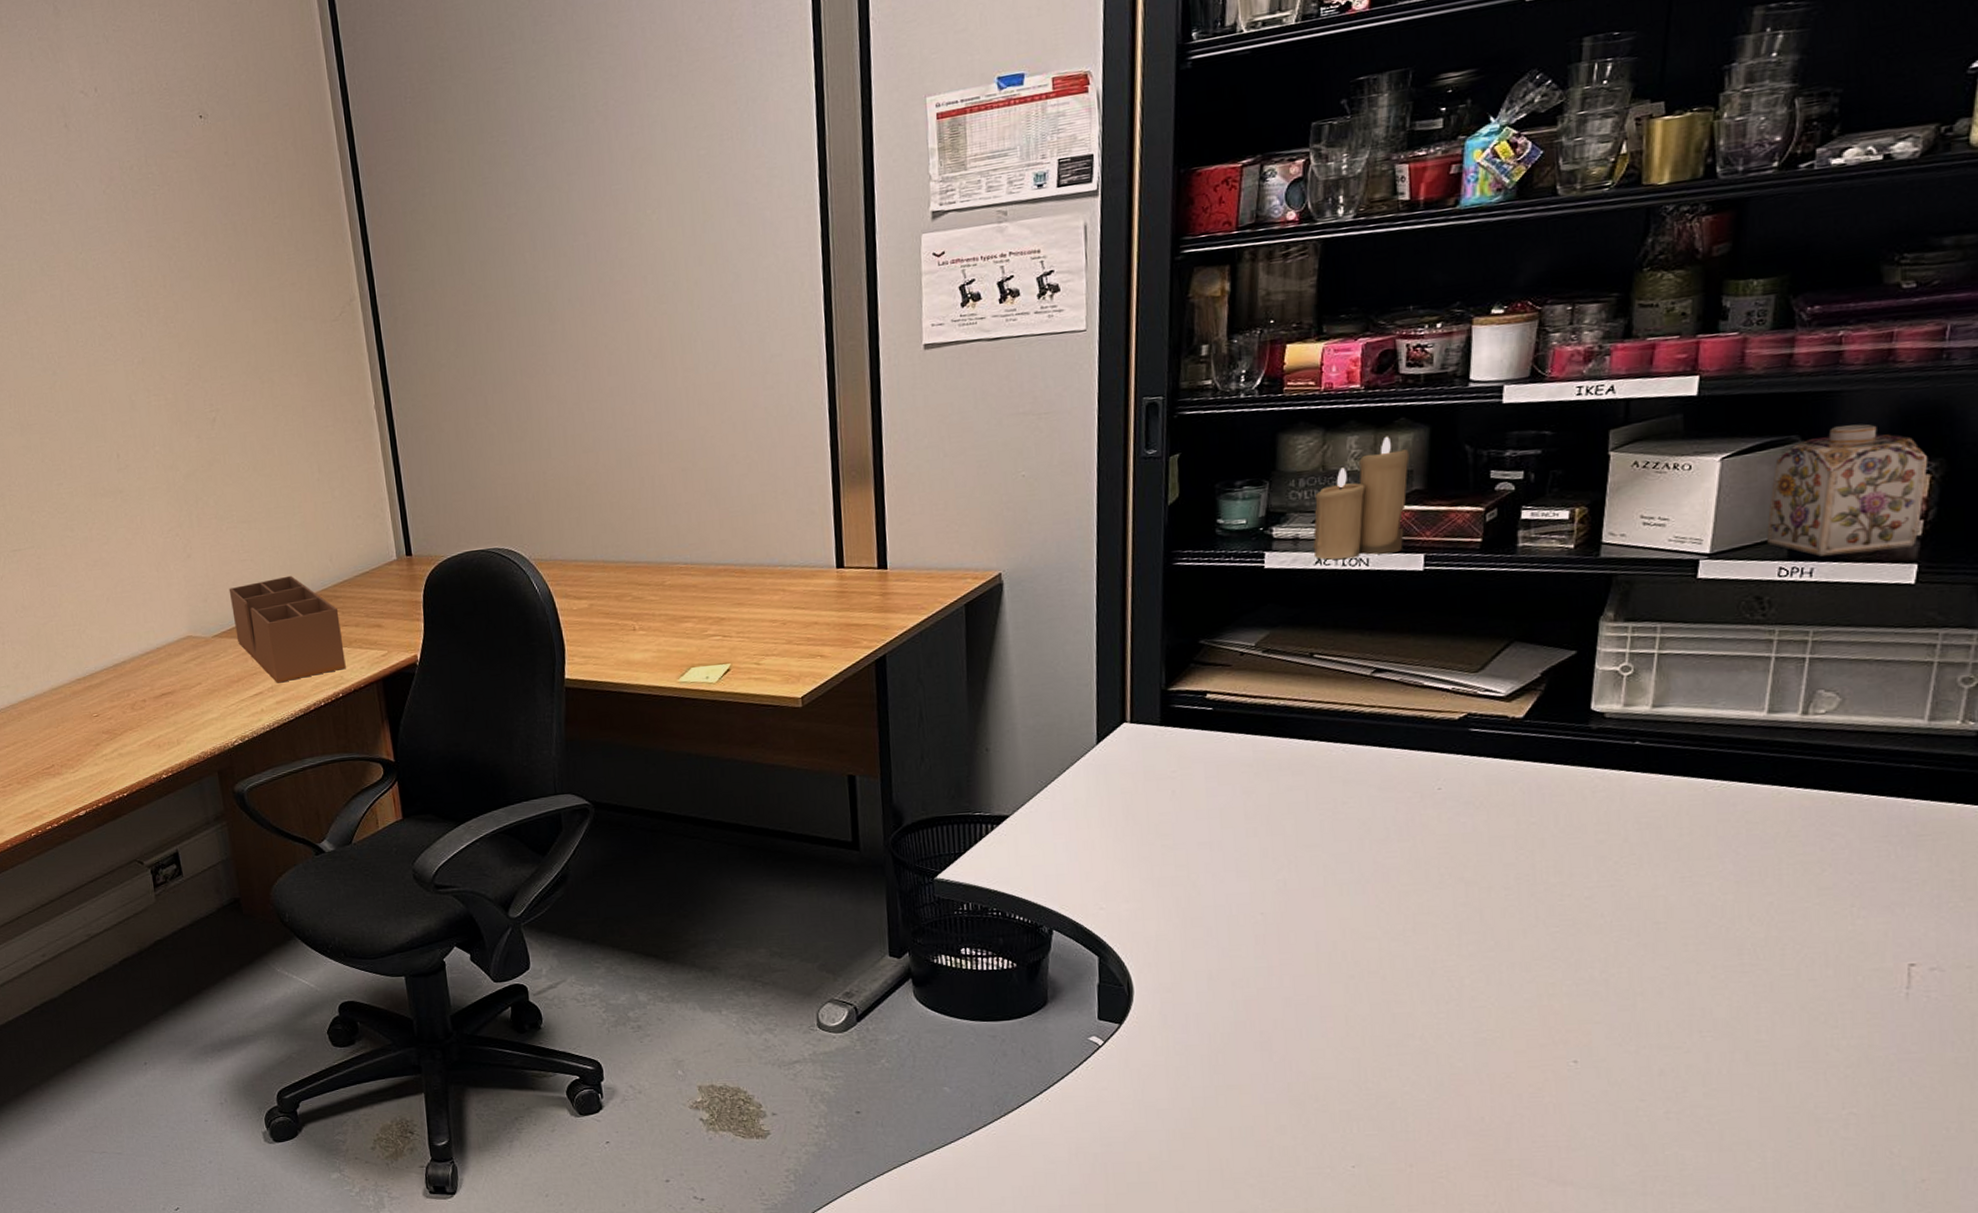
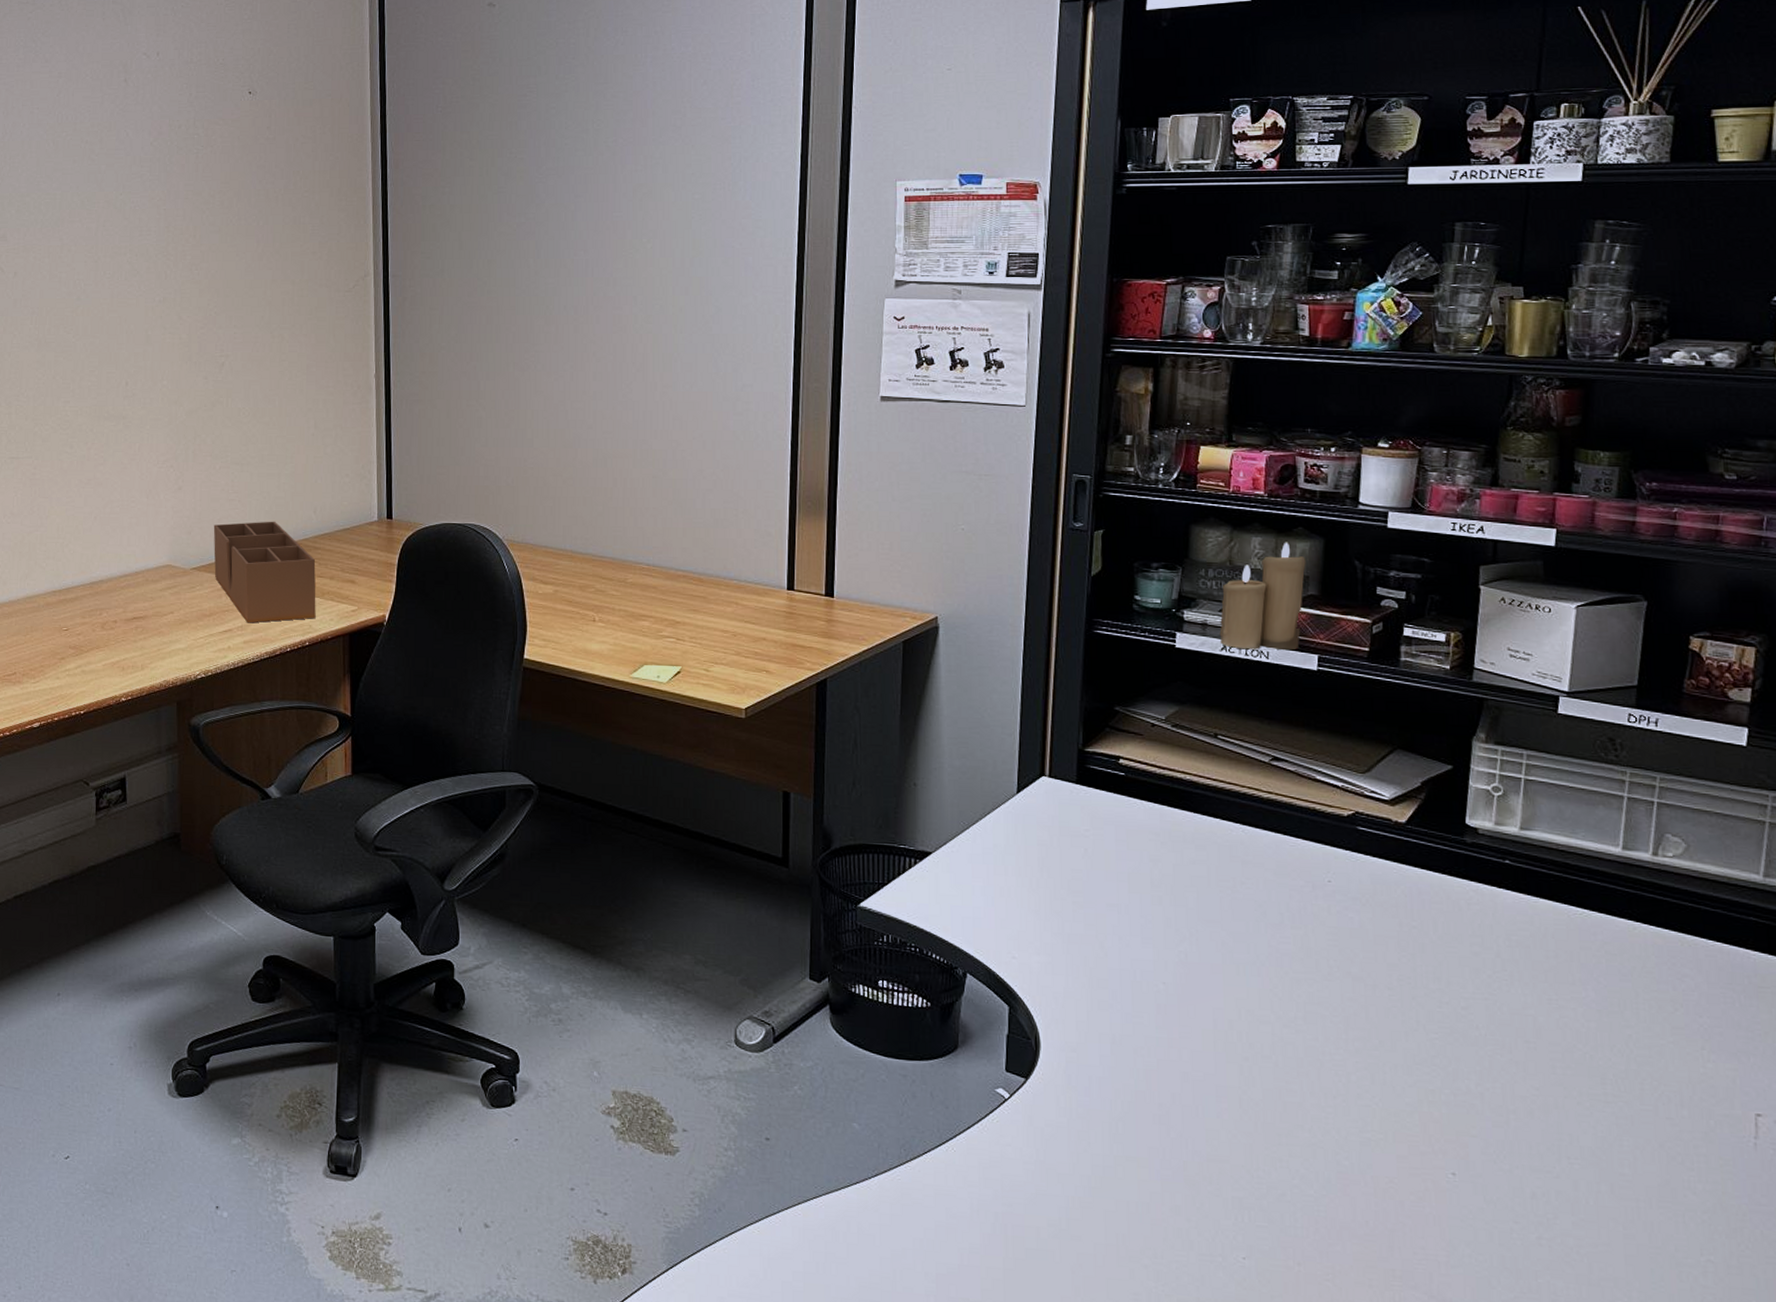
decorative jar: present [1766,424,1929,557] -> none [1616,593,1753,713]

